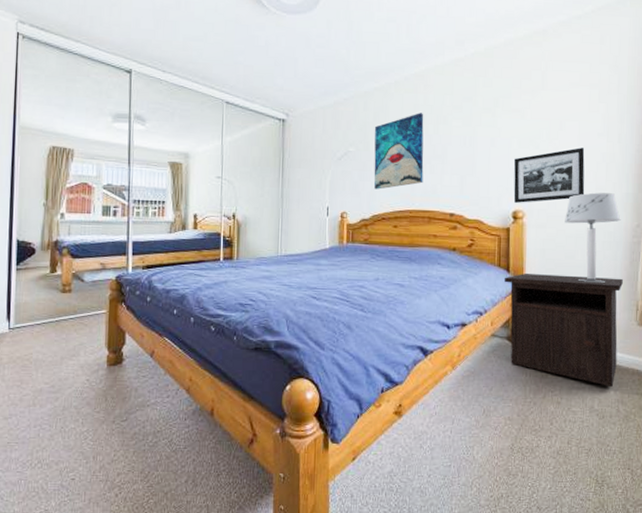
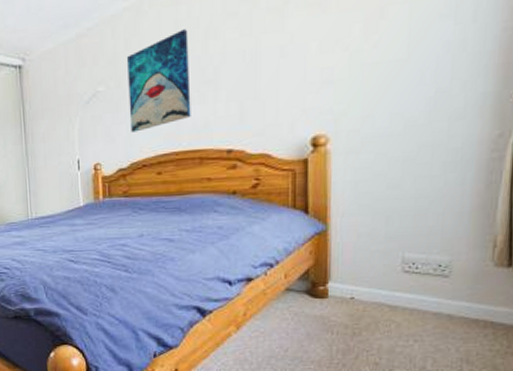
nightstand: present [505,274,623,386] -> none [302,208,474,343]
picture frame: present [513,147,585,203] -> none [312,39,419,126]
table lamp: present [565,192,621,283] -> none [387,95,474,217]

